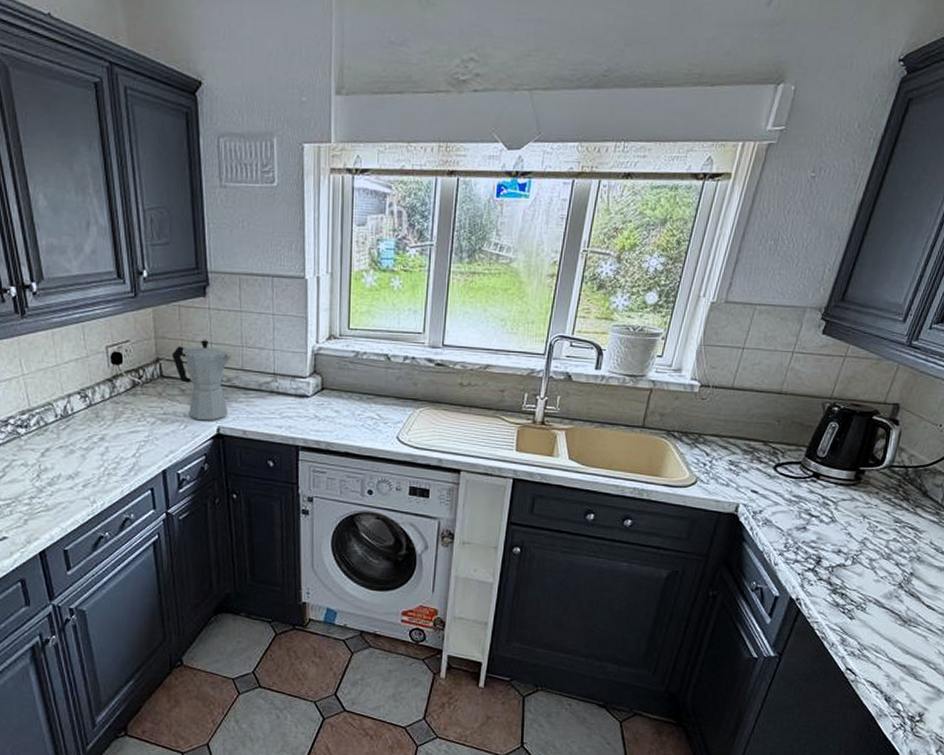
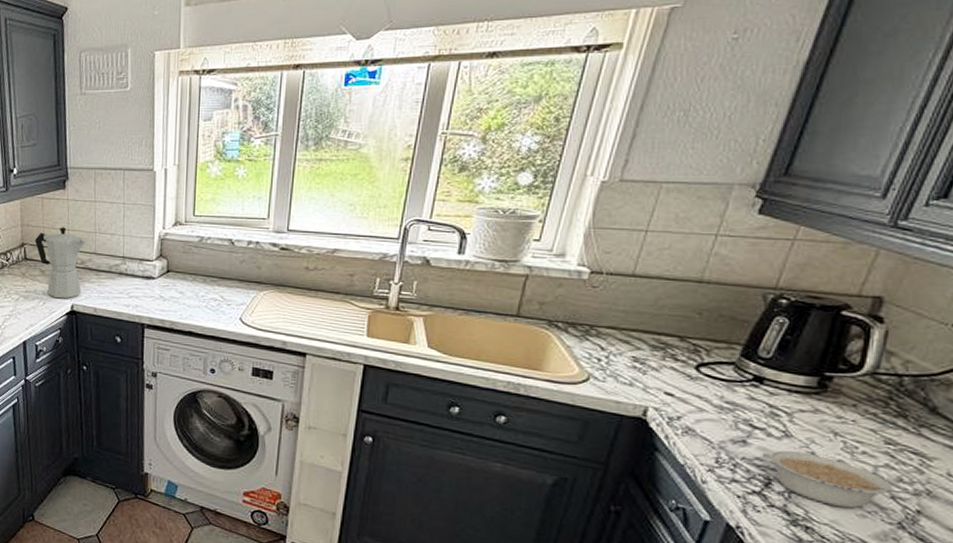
legume: none [820,533,915,576] -> present [769,450,922,509]

